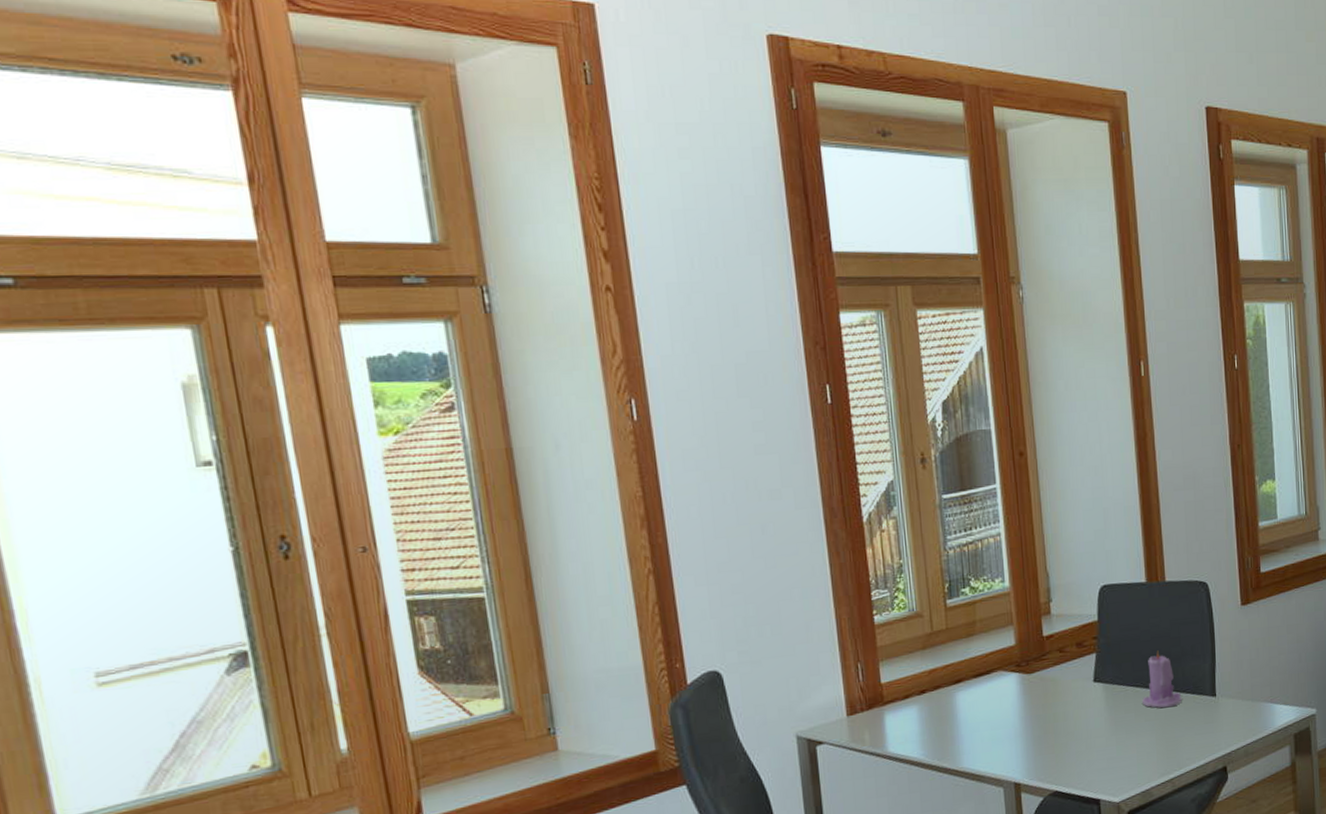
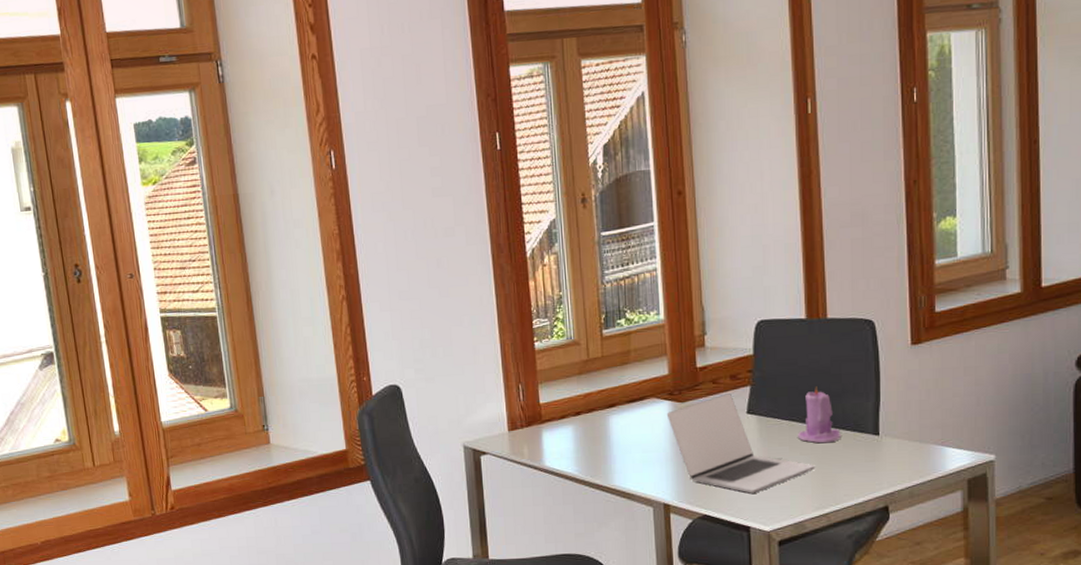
laptop: none [1014,662,1159,766] -> present [666,393,815,495]

